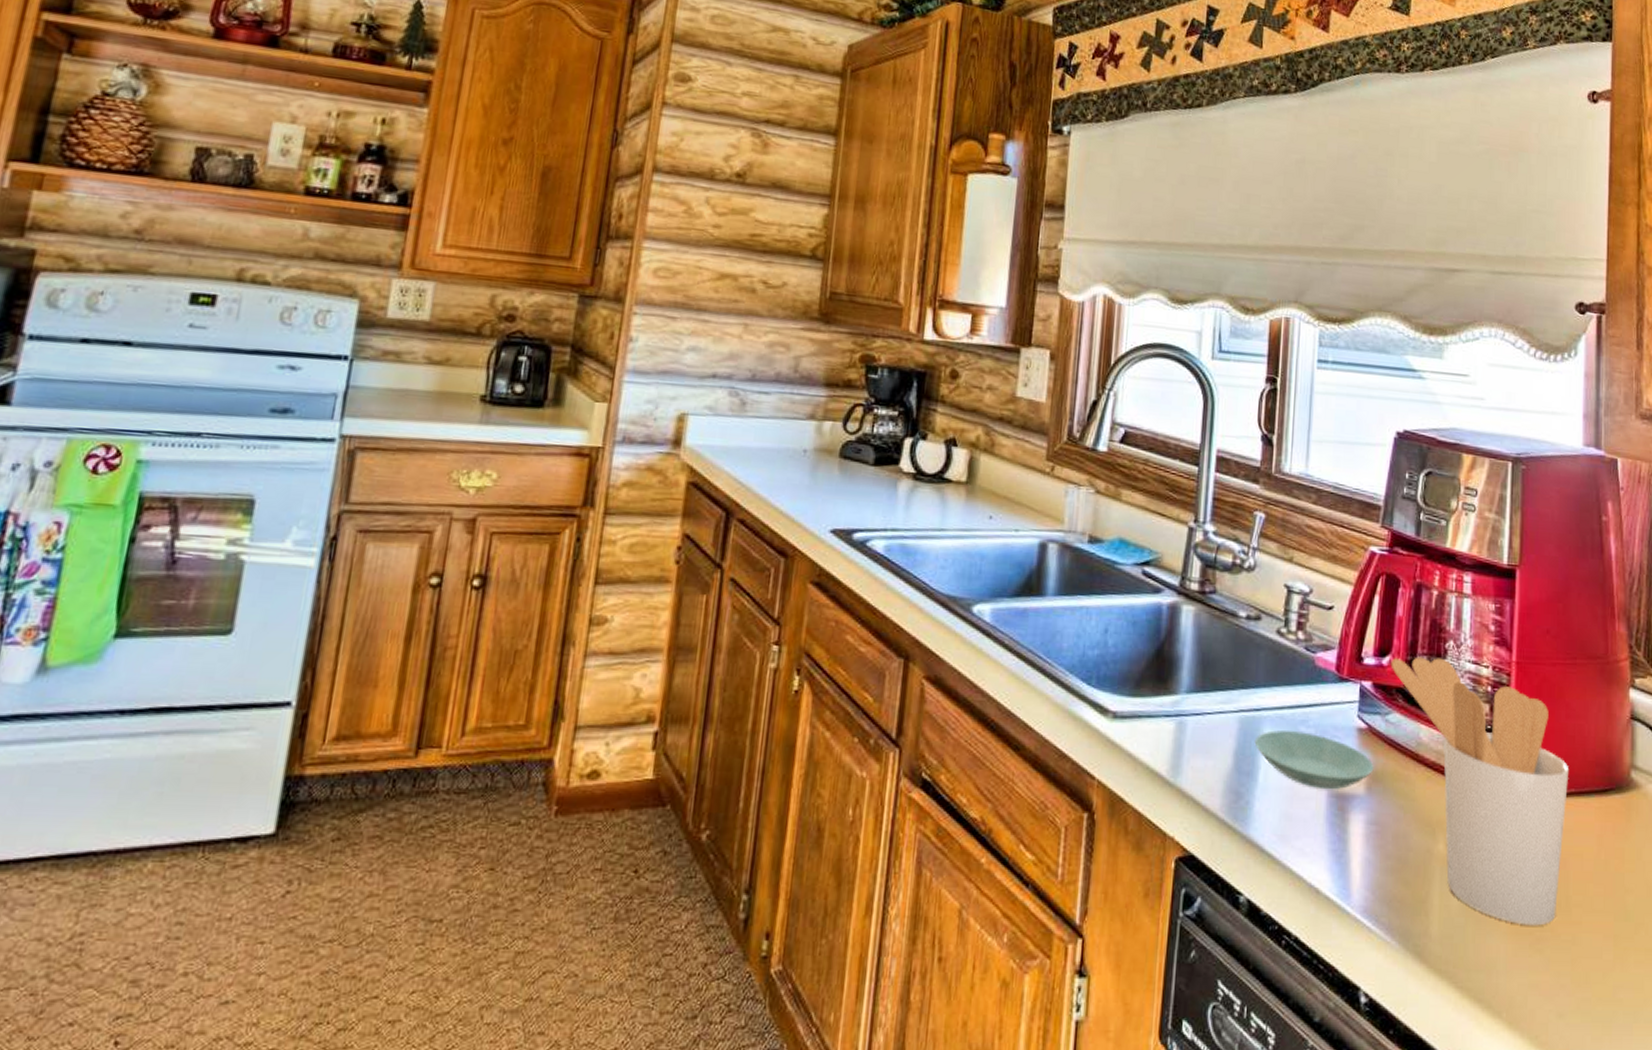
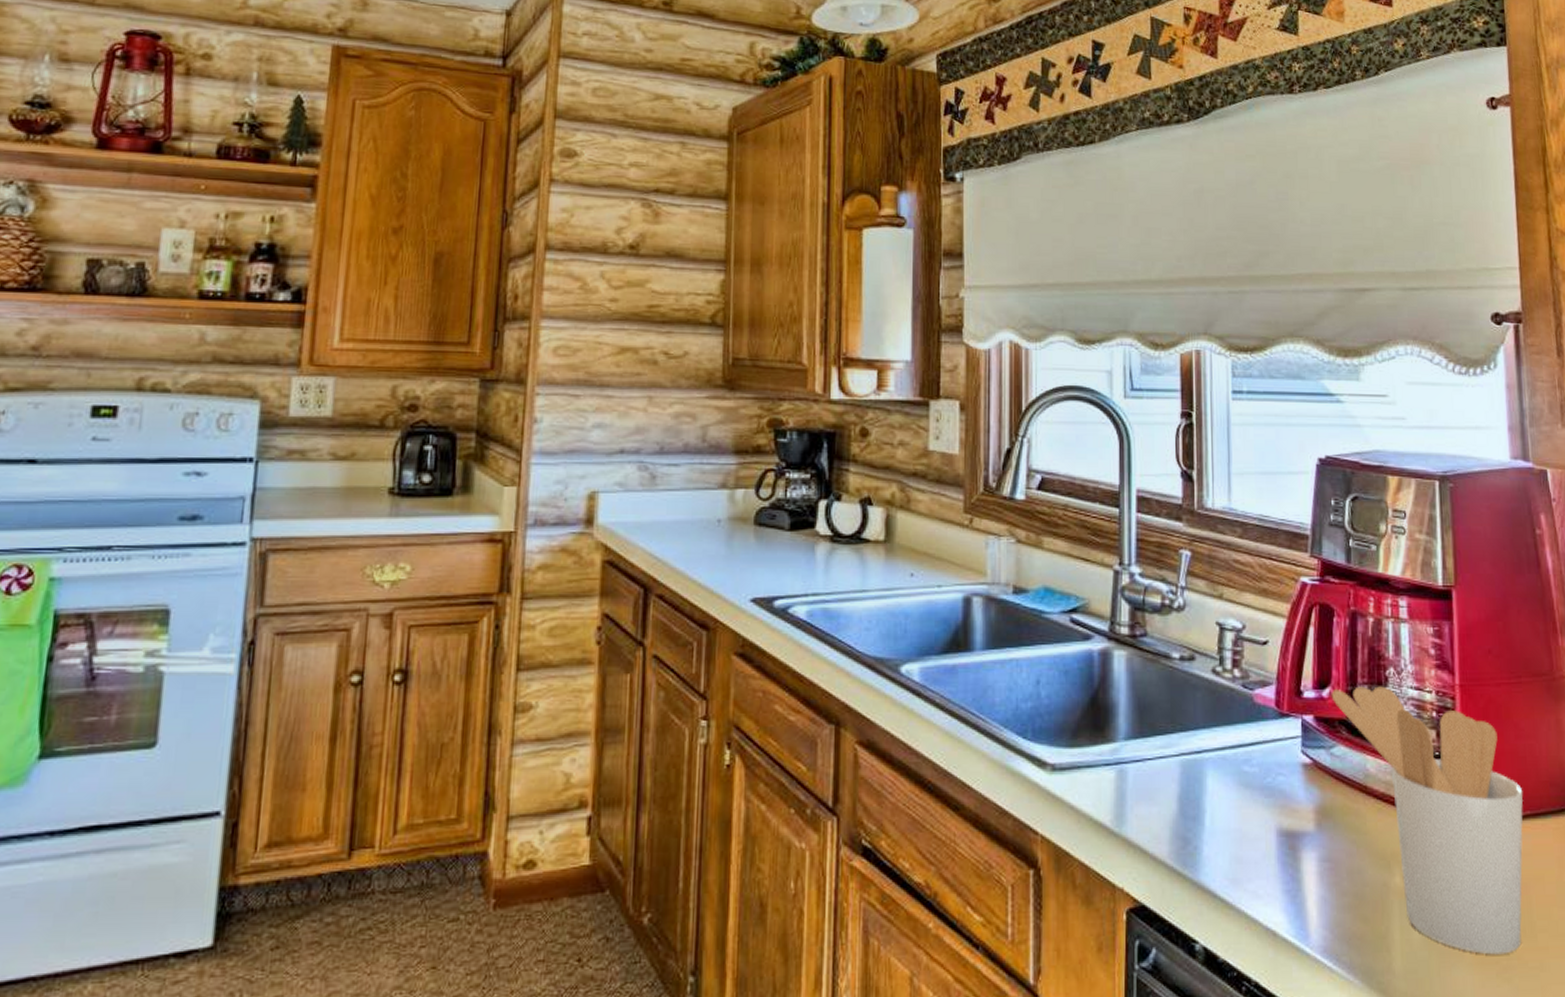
saucer: present [1254,730,1374,790] -> none [1198,771,1322,829]

